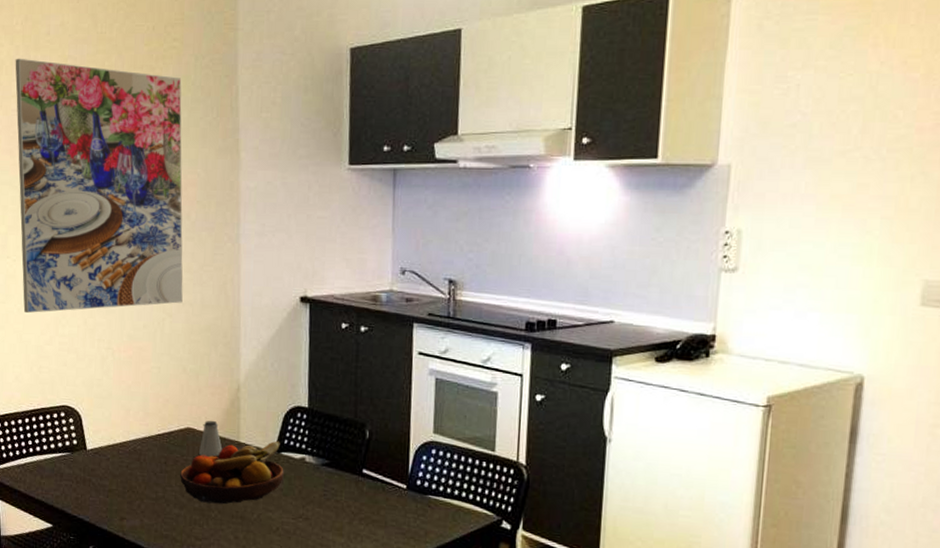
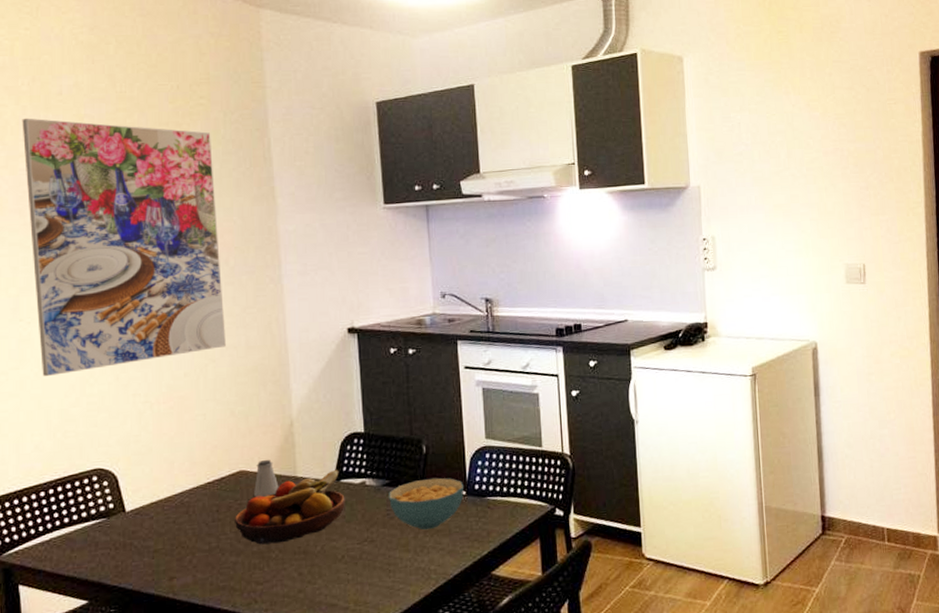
cereal bowl: none [327,465,405,518] -> present [389,478,464,530]

